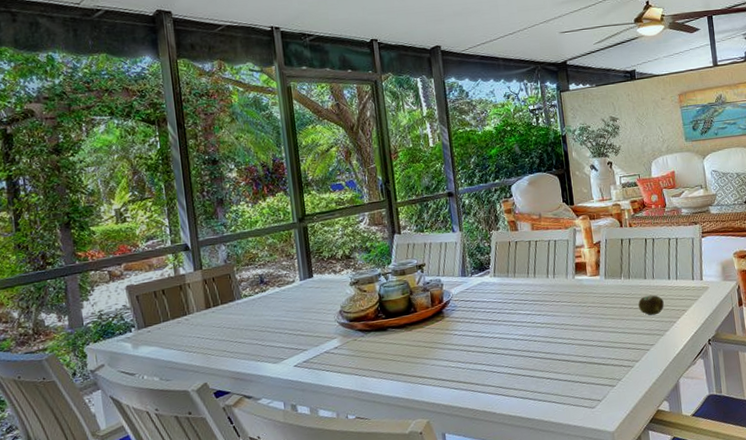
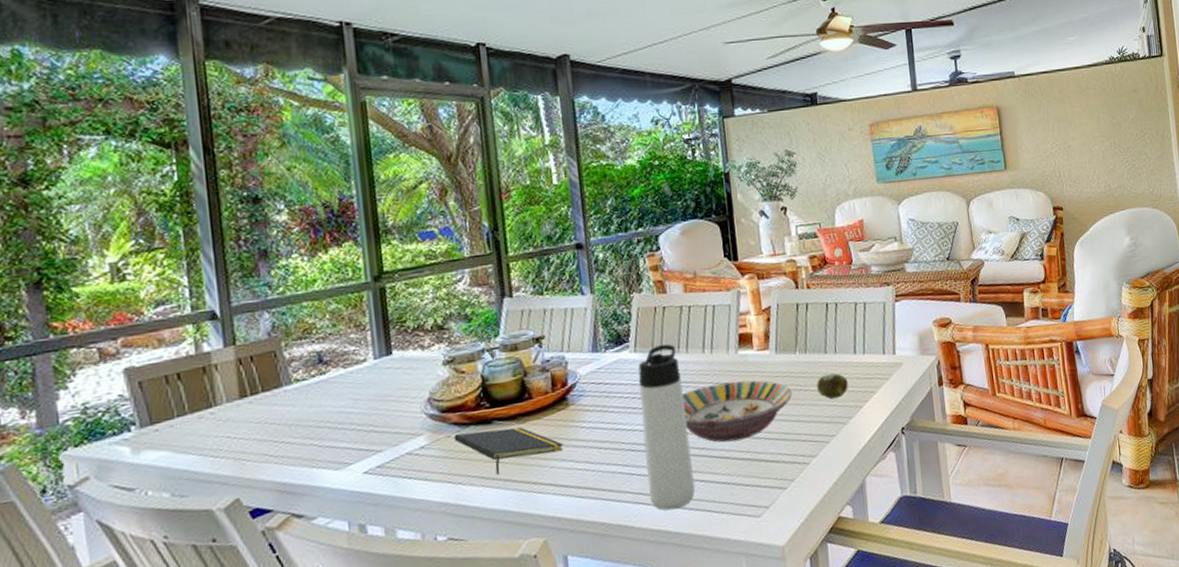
notepad: none [359,333,441,370] -> present [453,427,564,475]
thermos bottle: none [497,270,543,401] -> present [638,344,696,510]
serving bowl: none [531,299,619,349] -> present [681,380,793,443]

